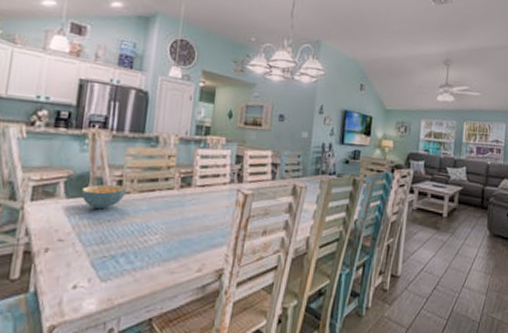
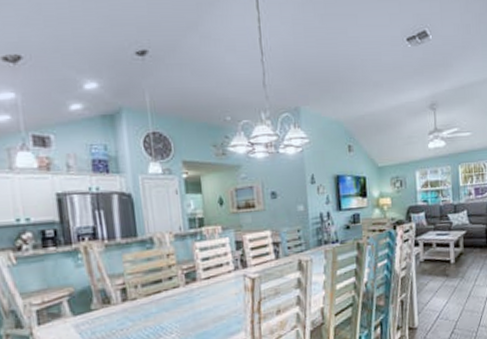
cereal bowl: present [81,184,127,210] -> none [87,292,133,321]

